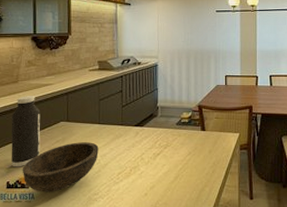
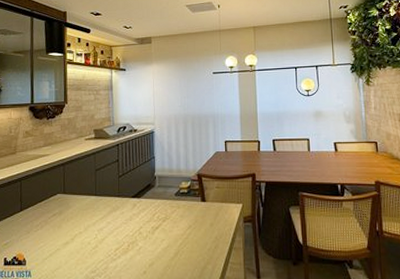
water bottle: present [11,96,41,167] -> none [8,167,38,243]
bowl: present [22,142,99,192] -> none [19,215,96,270]

